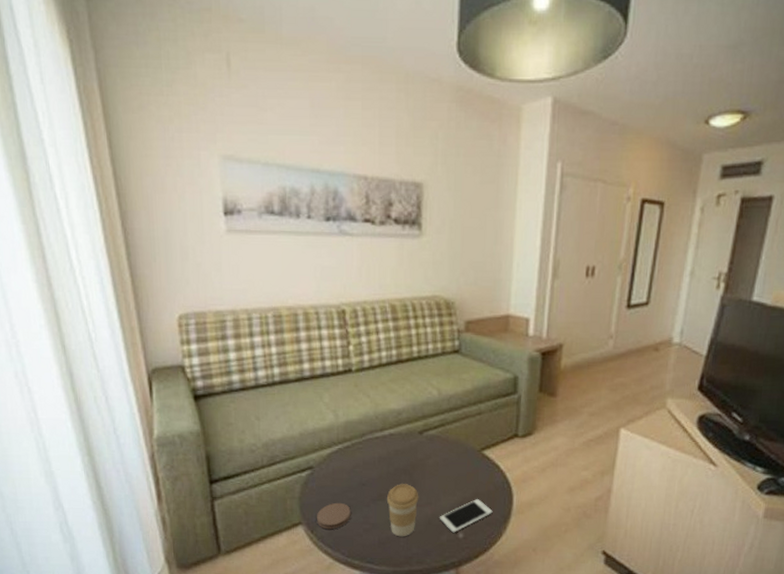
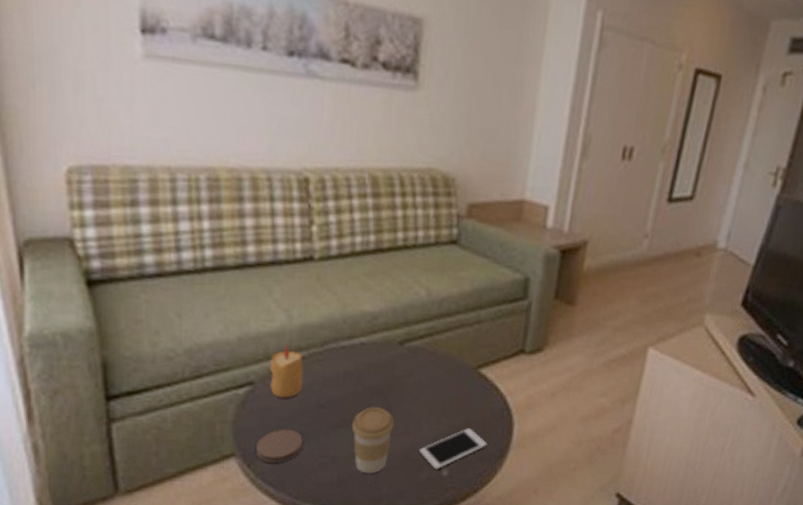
candle: none [324,436,348,479] -> present [270,343,303,398]

